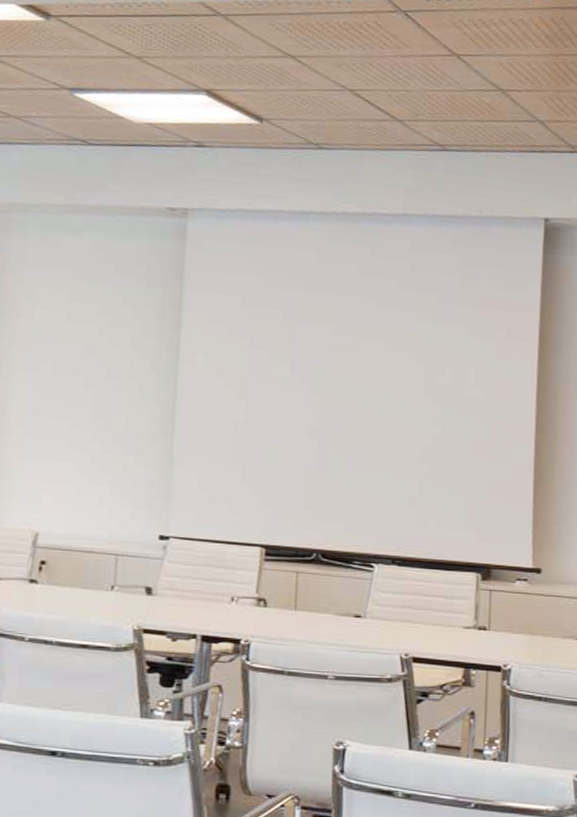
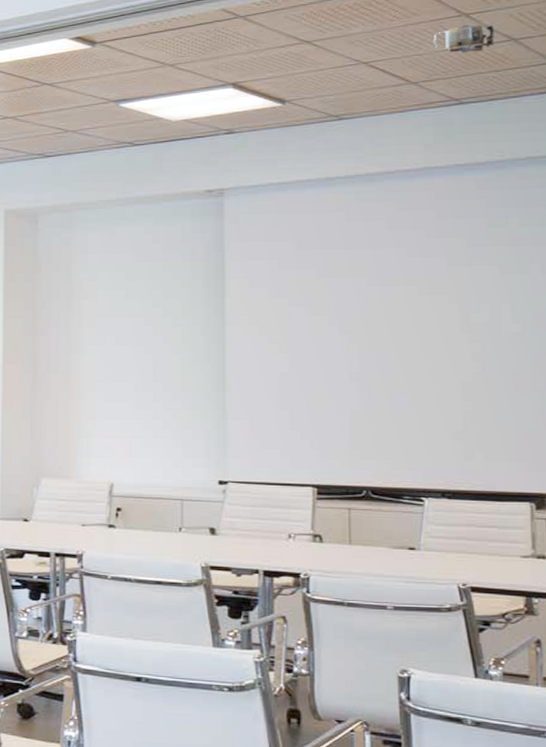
projector: none [422,66,483,98] -> present [433,25,494,53]

